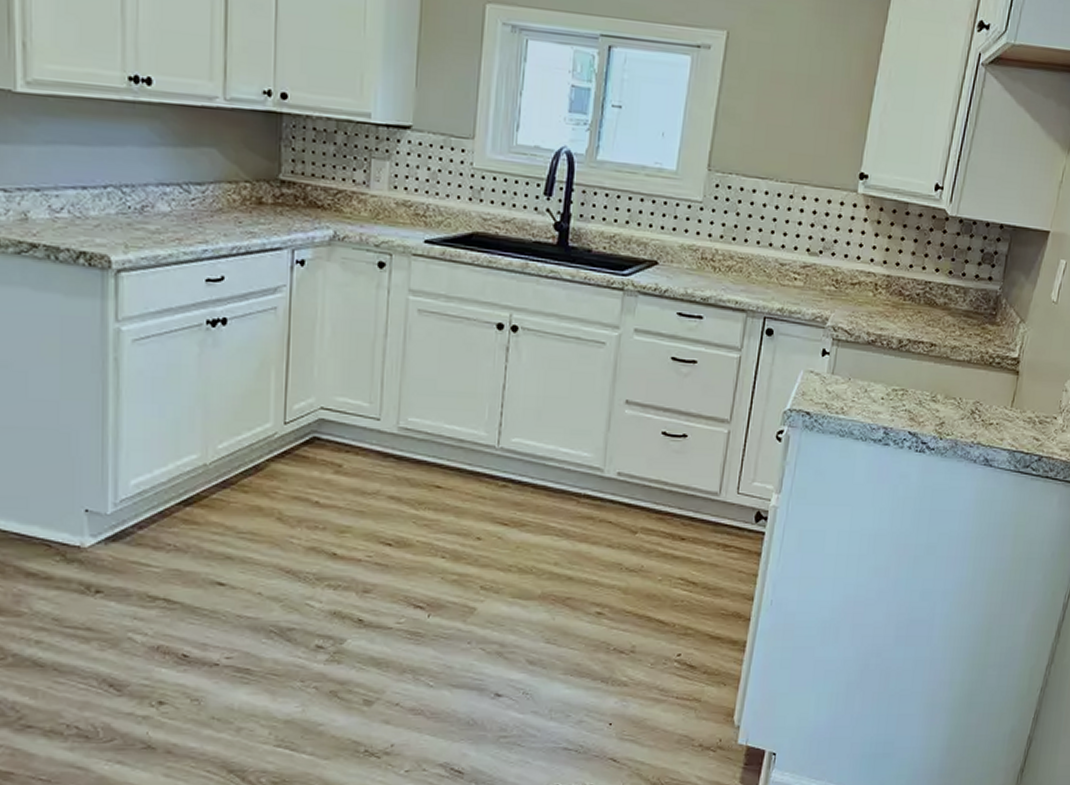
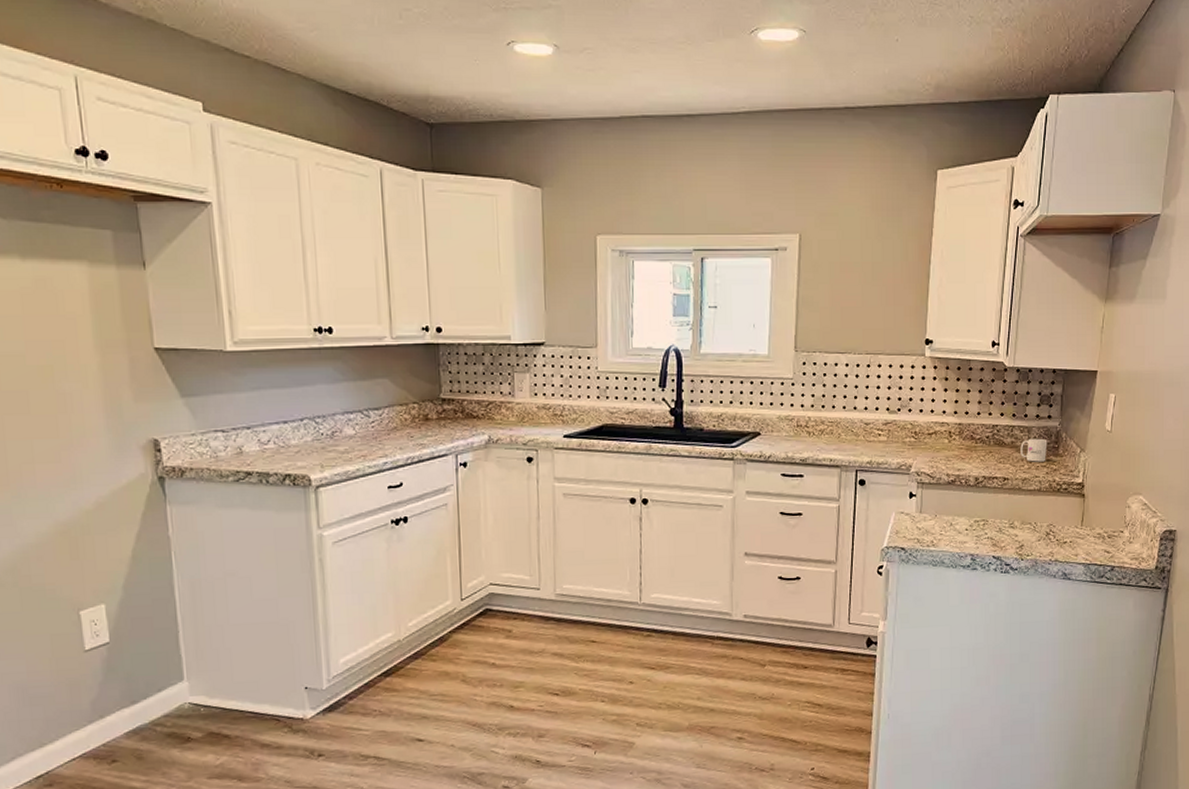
mug: none [952,301,985,330] -> present [1020,438,1048,462]

